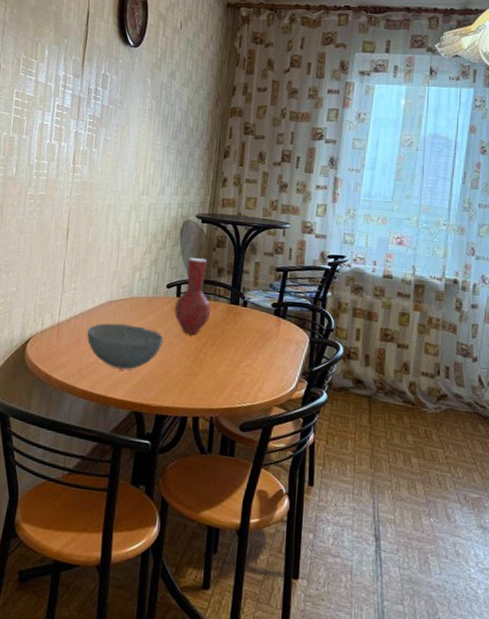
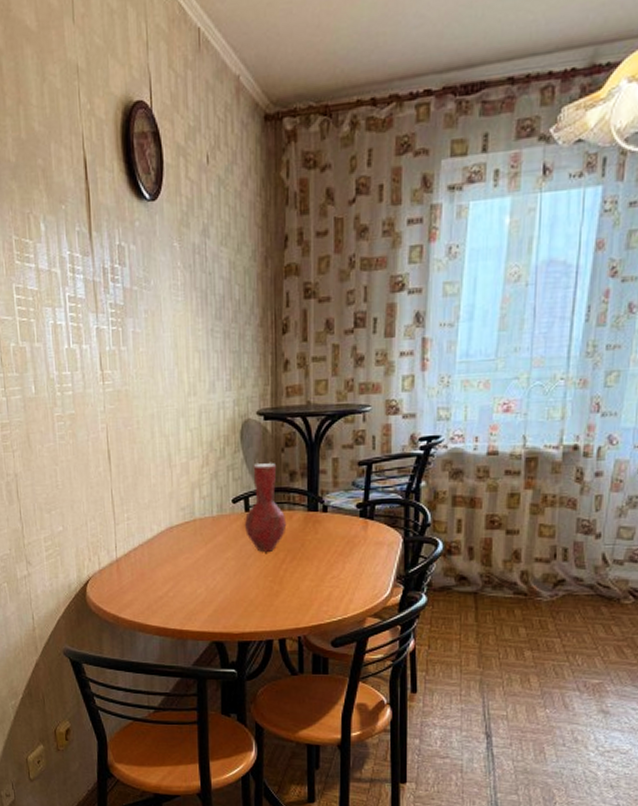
bowl: present [87,323,163,370] -> none [151,550,236,599]

